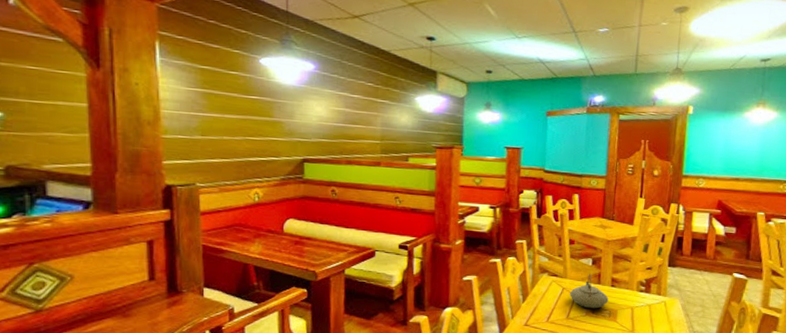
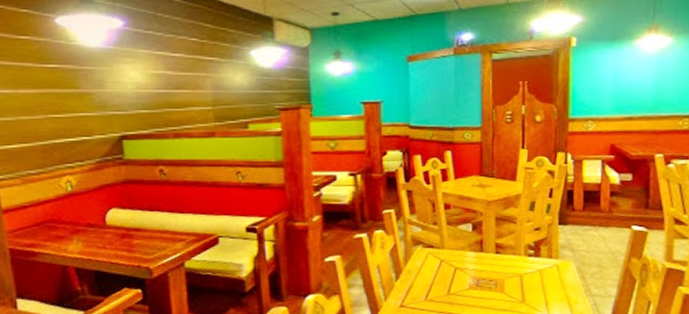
teapot: present [570,274,609,309] -> none [449,241,494,281]

